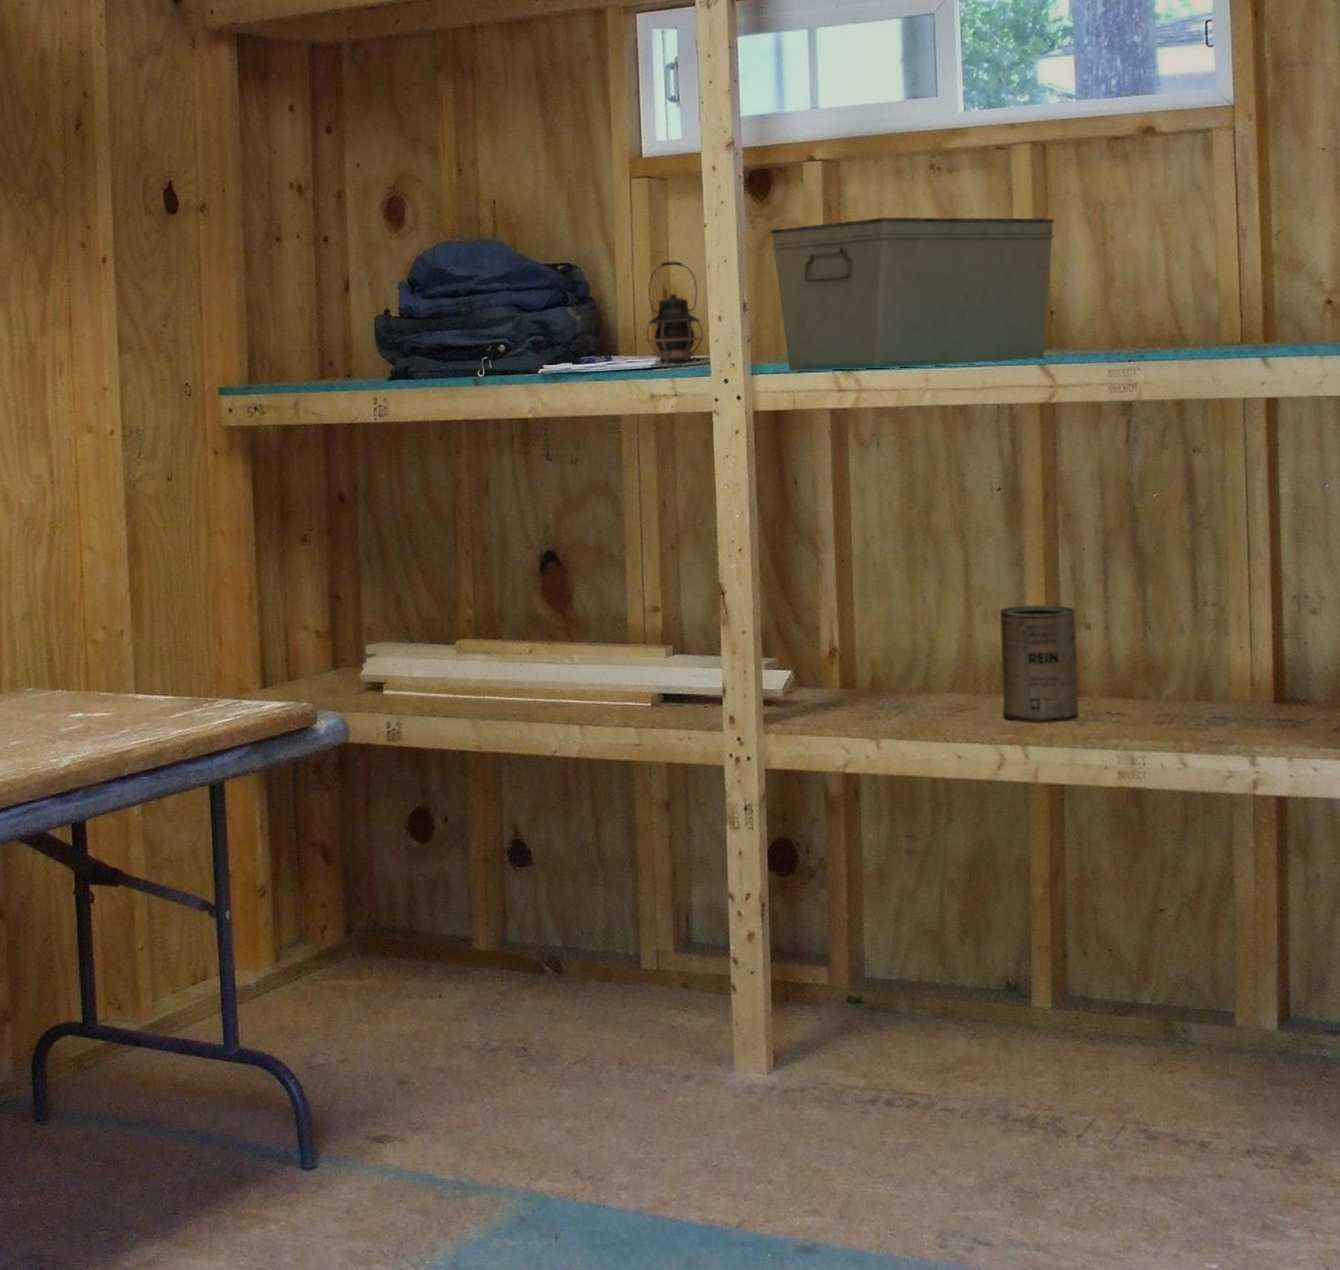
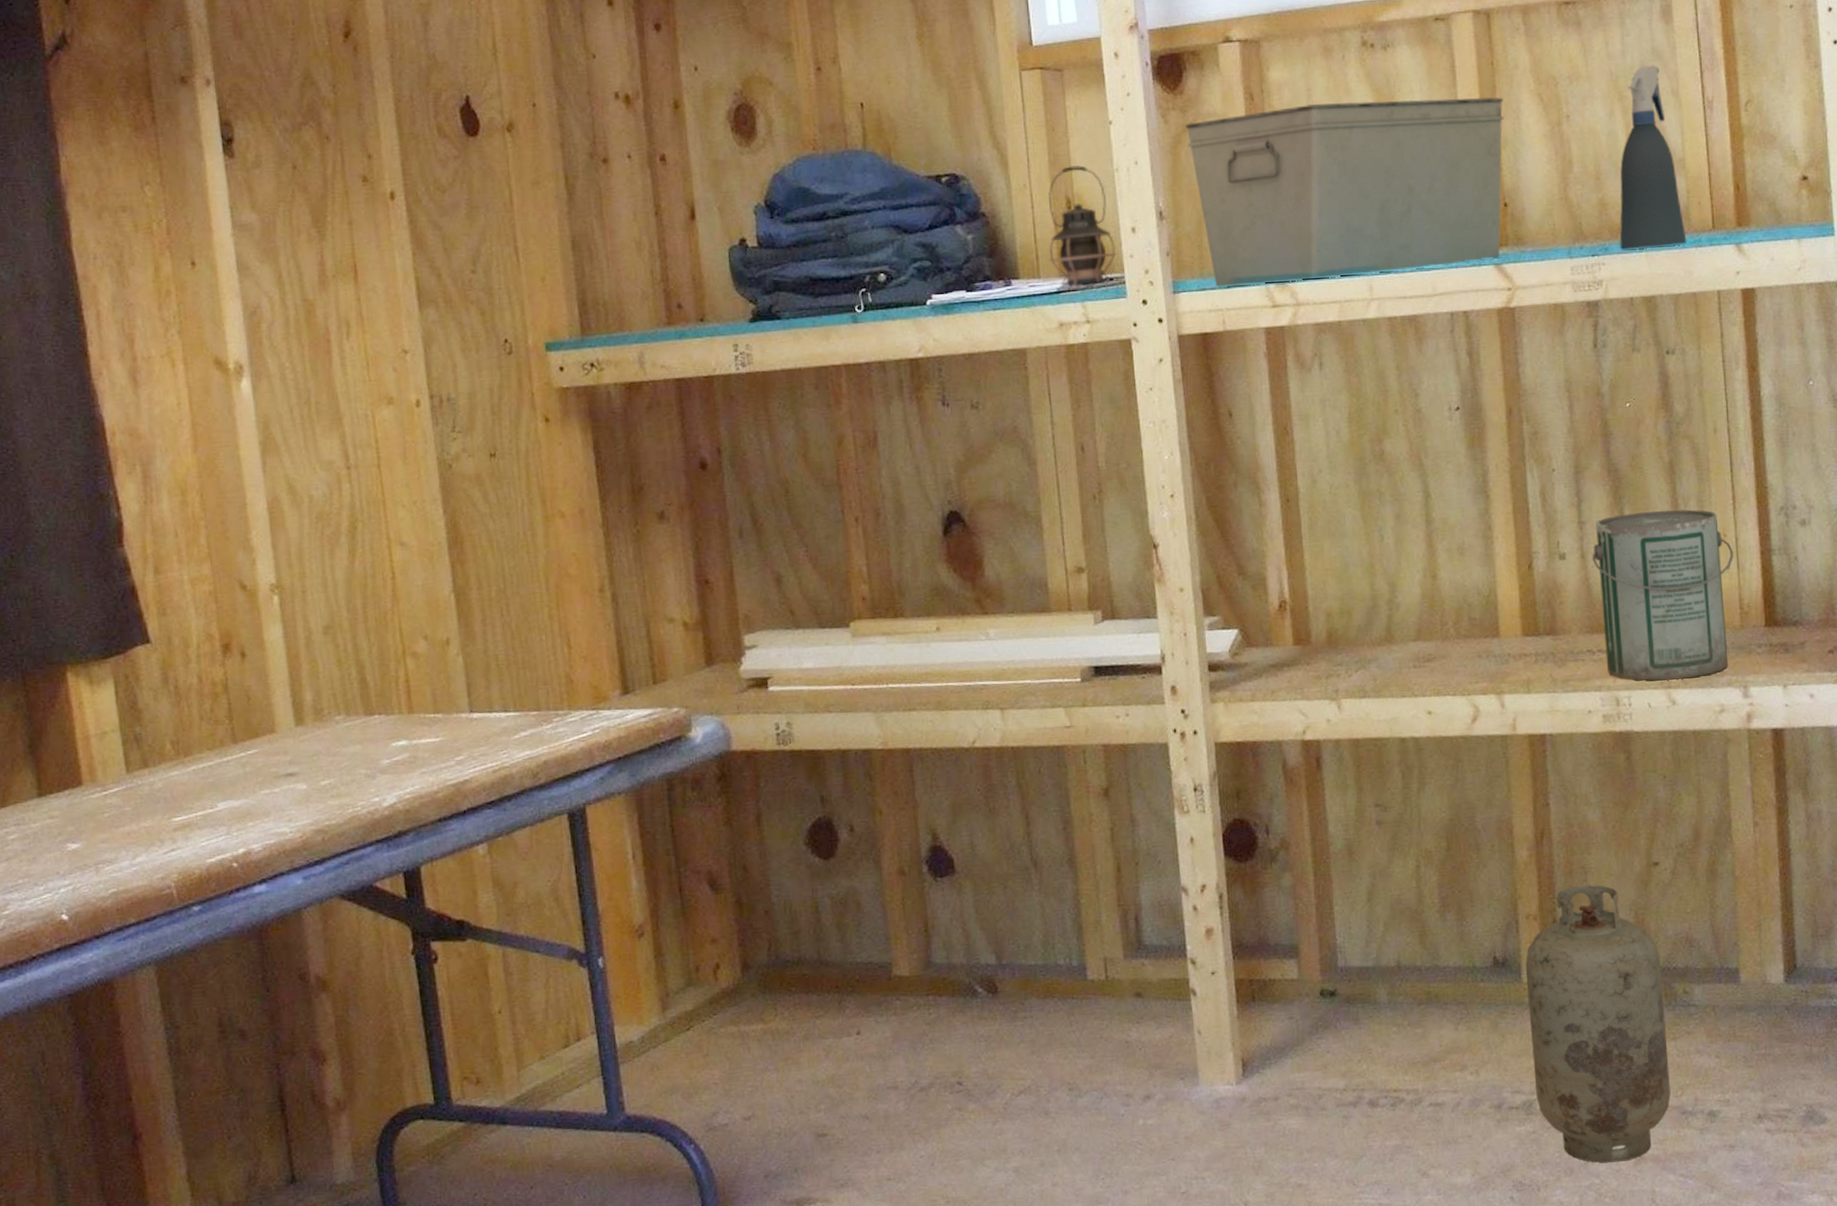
paint can: present [999,605,1079,724] -> none [1465,535,1558,669]
gas cylinder: none [1035,924,1165,1180] -> present [1525,885,1671,1163]
paint can: none [1115,591,1247,745] -> present [1592,509,1734,681]
spray bottle: none [1154,196,1217,357] -> present [1619,65,1687,250]

